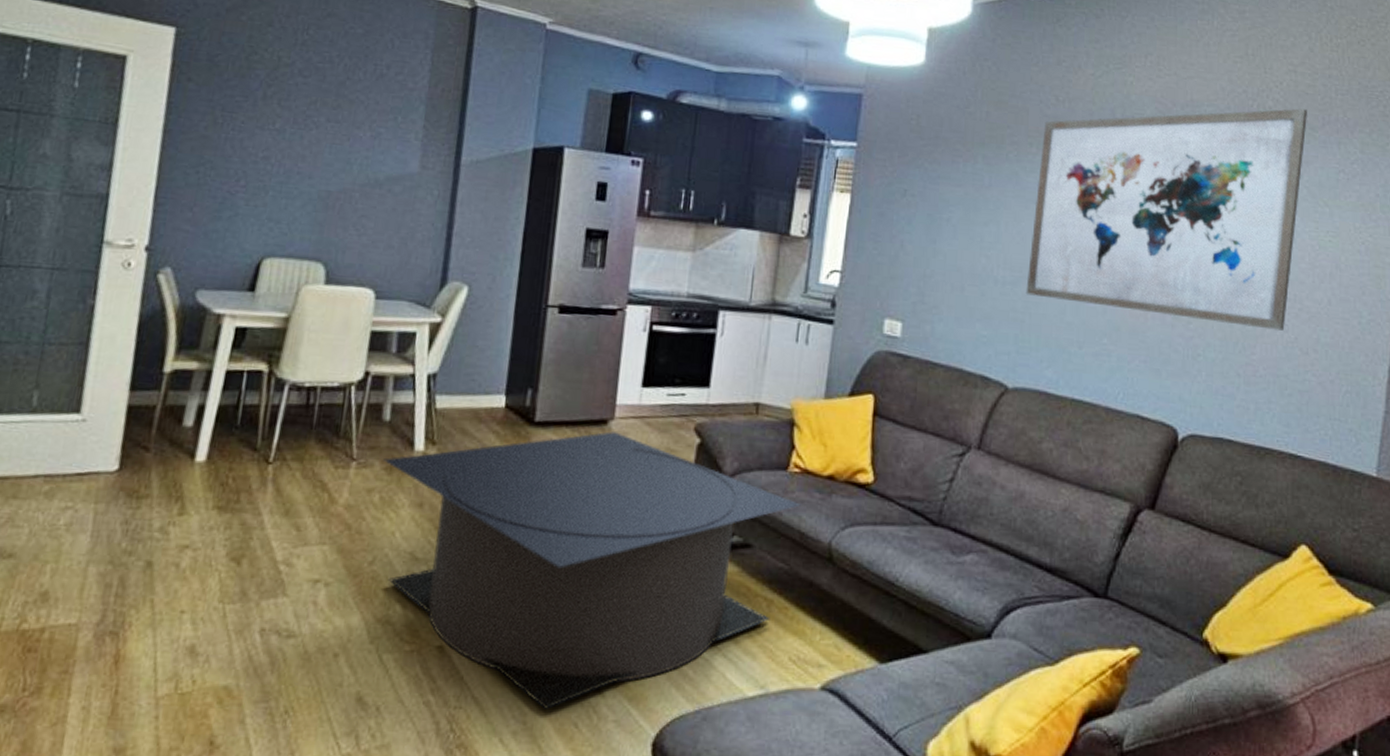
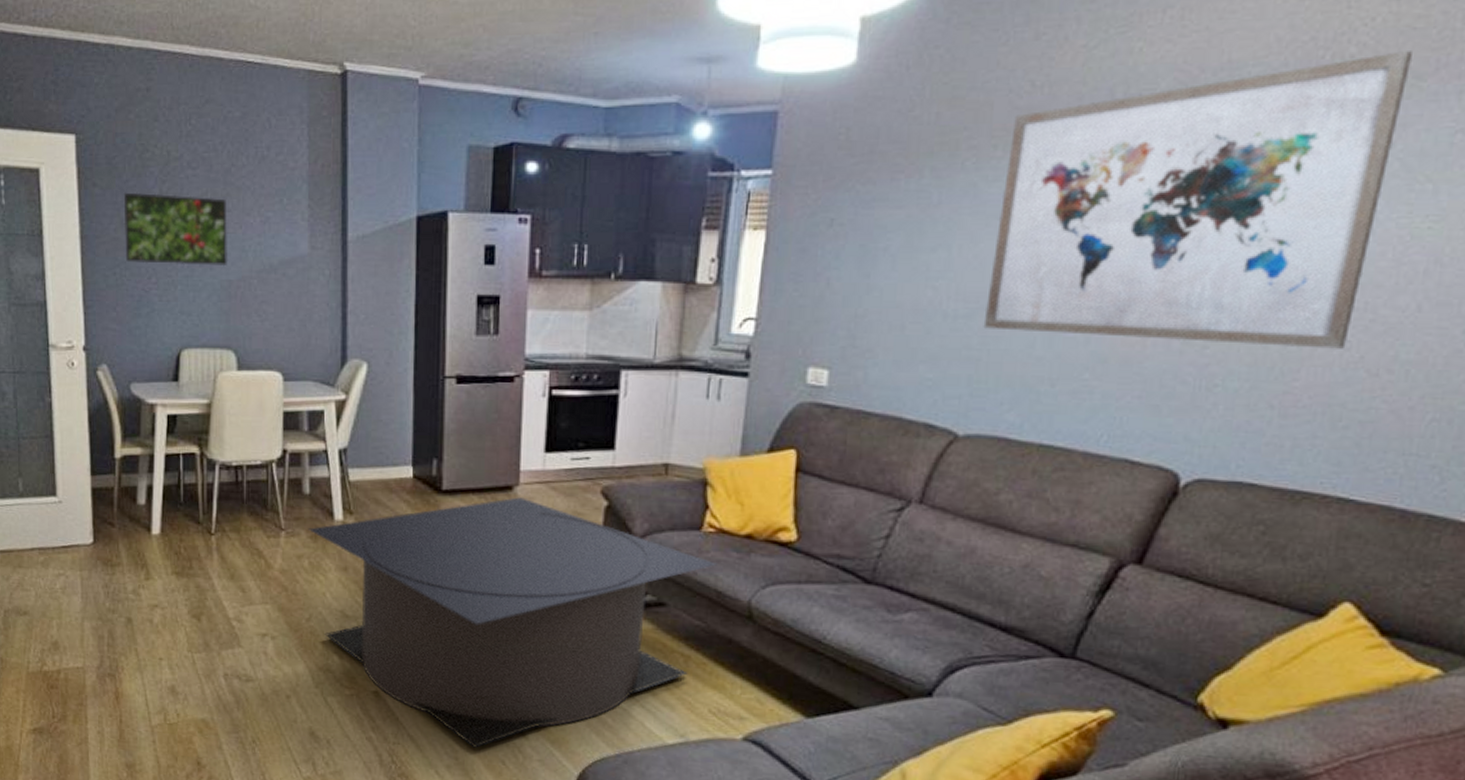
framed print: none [213,91,336,177] -> present [123,192,228,267]

